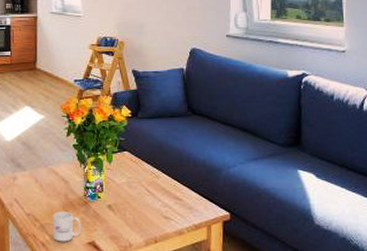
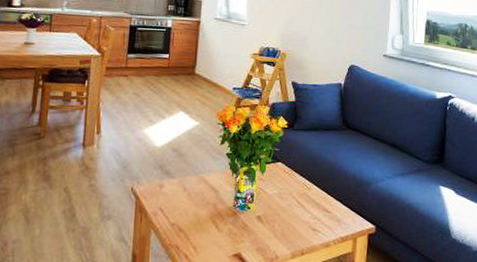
mug: present [53,211,81,242] -> none [198,221,228,254]

